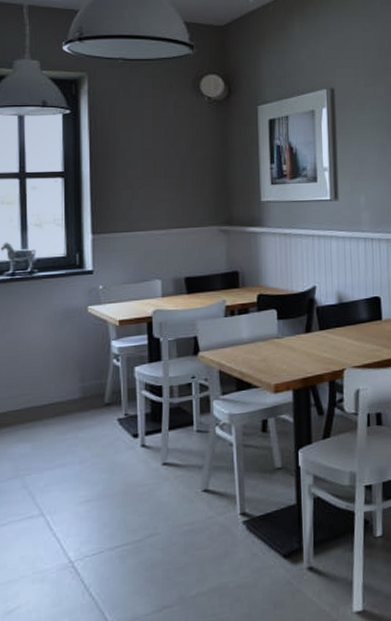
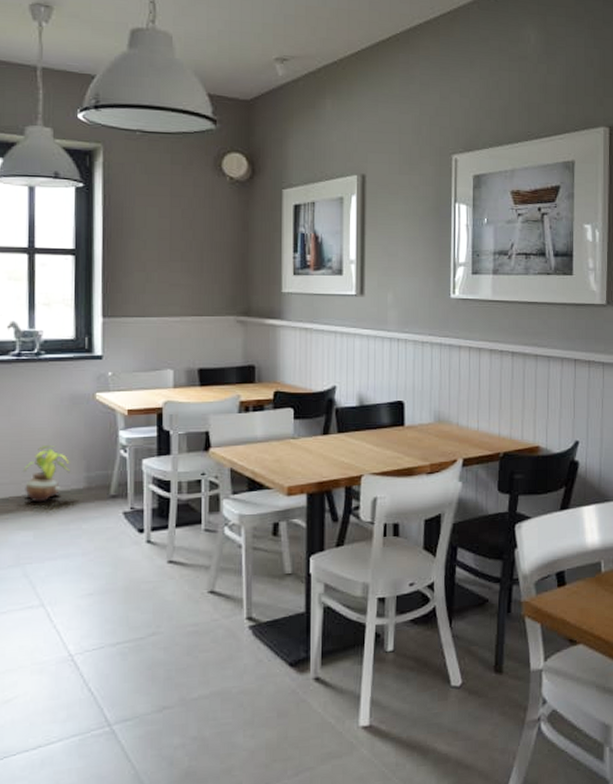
potted plant: none [20,358,65,415] -> present [23,444,70,503]

